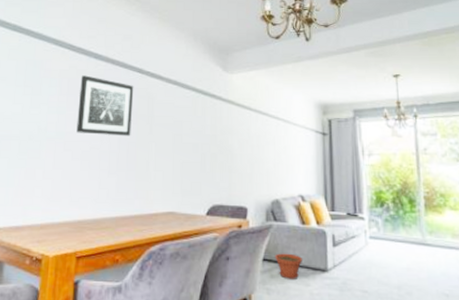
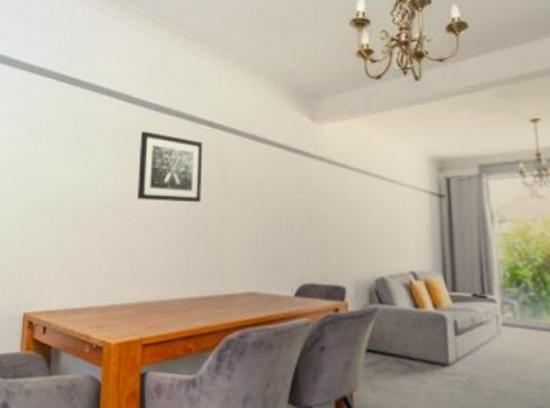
plant pot: present [275,253,303,279] -> none [381,342,417,375]

